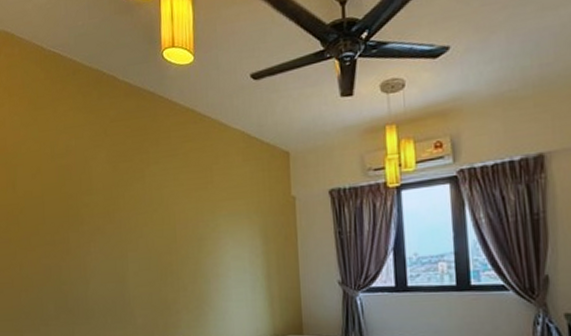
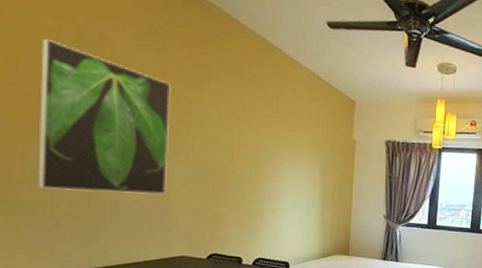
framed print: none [28,159,123,293] -> present [37,38,171,195]

